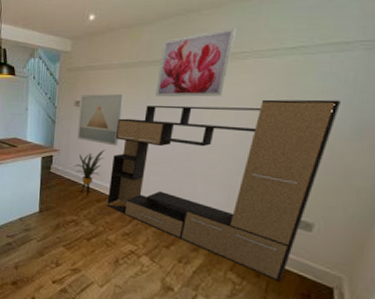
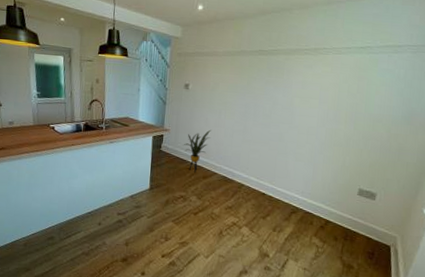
wall art: present [77,93,125,146] -> none [186,78,229,127]
media console: present [104,99,341,282] -> none [210,89,395,244]
wall art: present [155,27,236,97] -> none [255,27,319,85]

